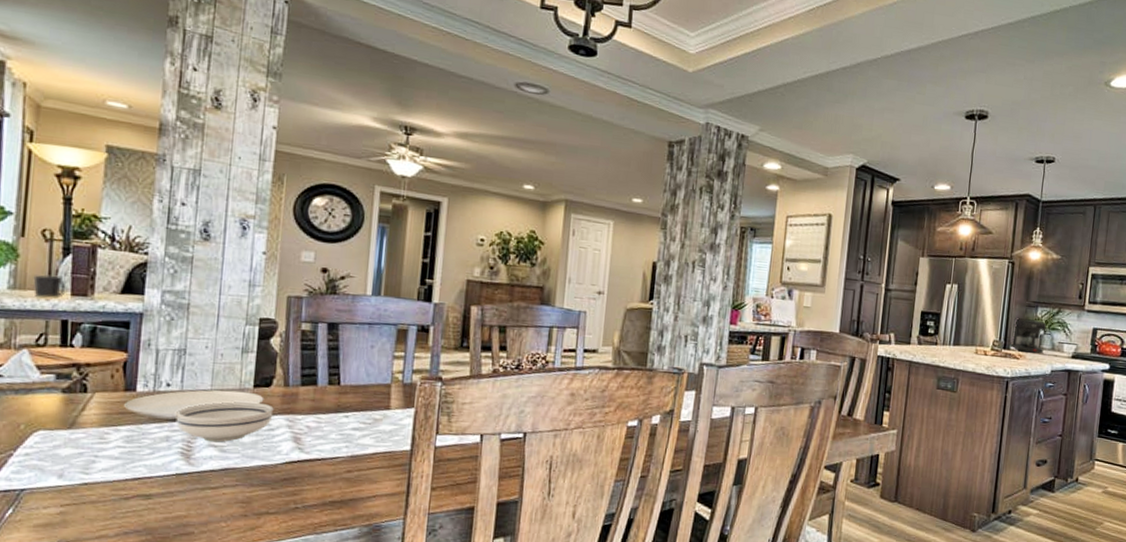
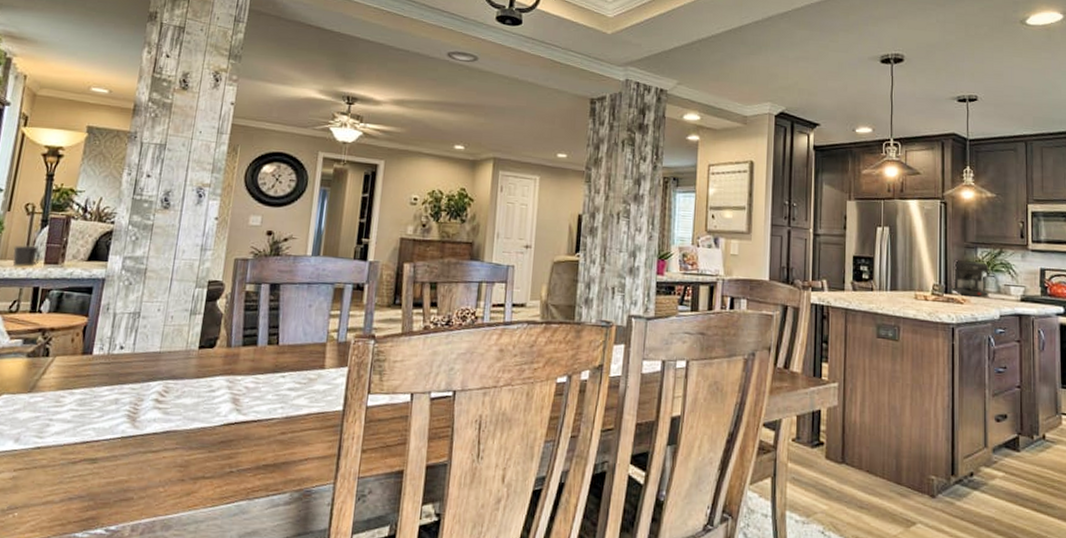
plate: present [124,390,264,420] -> none [80,351,208,382]
bowl: present [176,401,274,443] -> none [125,362,216,405]

